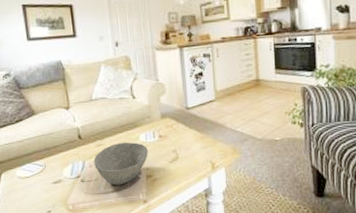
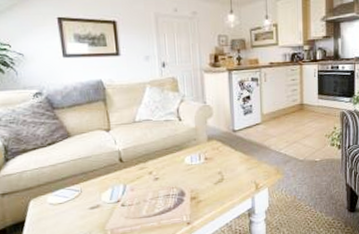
bowl: present [94,142,148,185] -> none [136,164,193,209]

